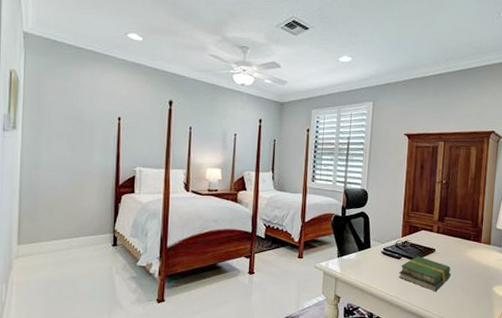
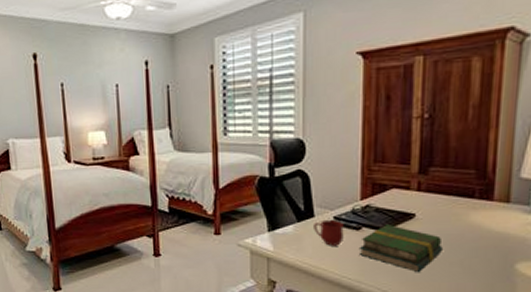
mug: none [369,250,390,271] -> present [314,219,344,246]

